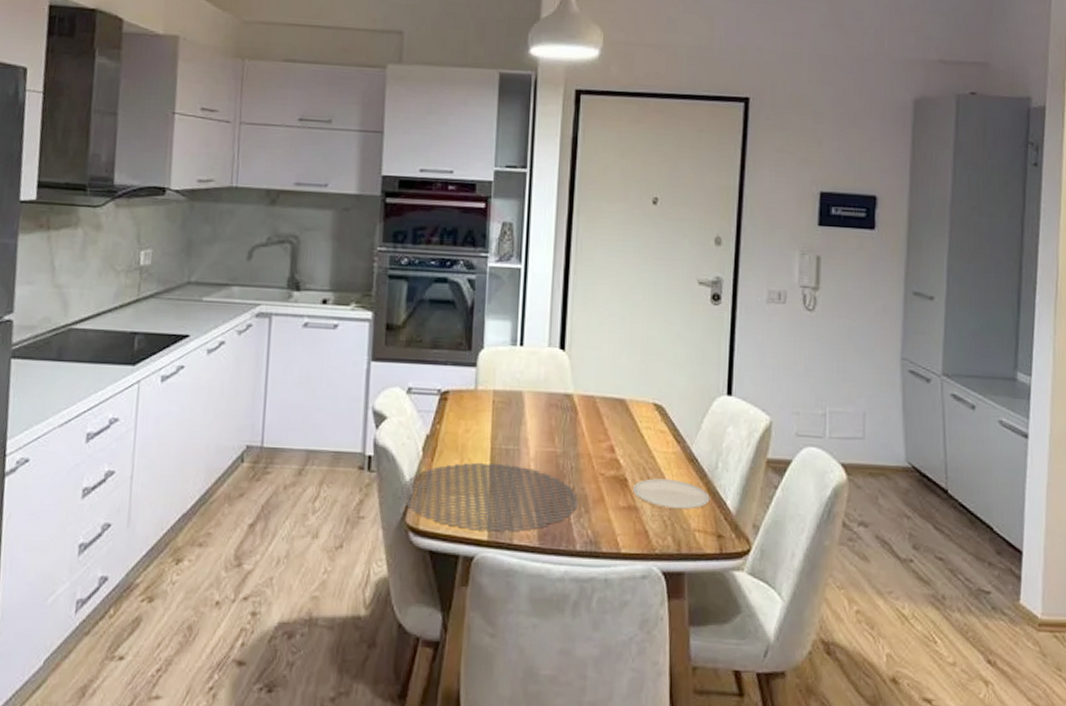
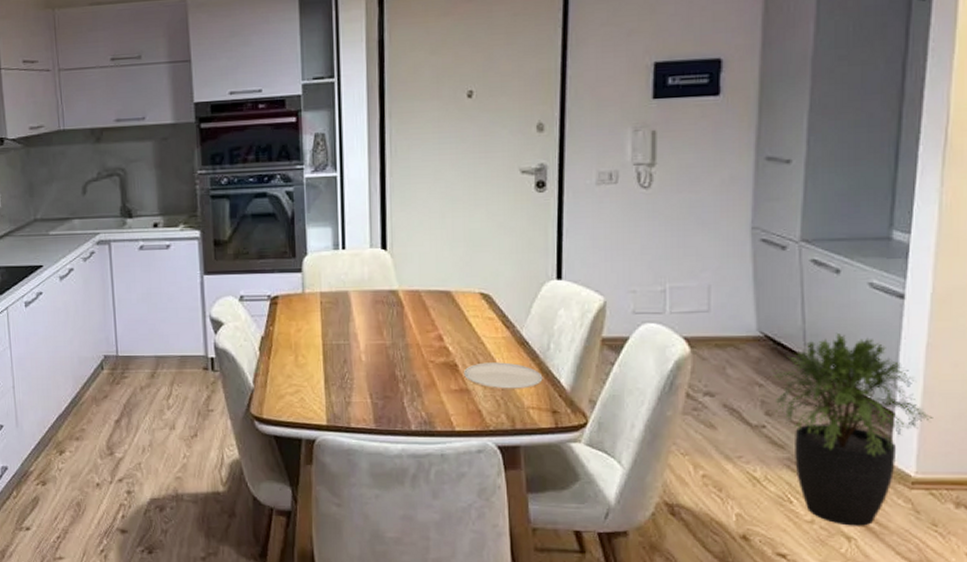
place mat: present [400,462,579,532] -> none [242,357,411,417]
potted plant: none [918,467,1055,670] -> present [771,332,933,526]

